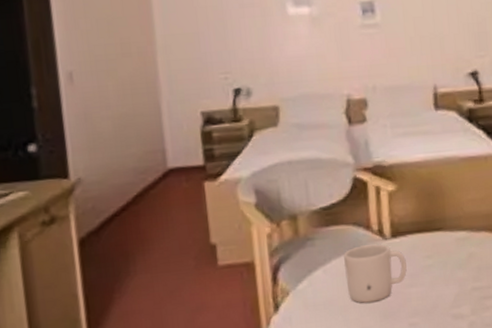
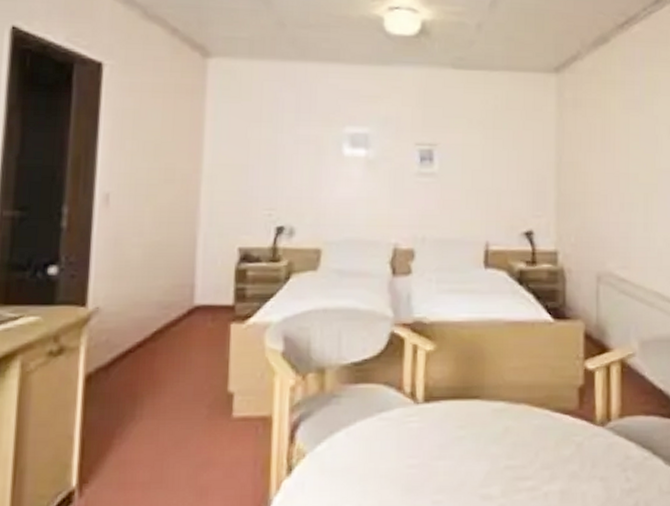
mug: present [343,244,407,303] -> none [369,408,437,473]

